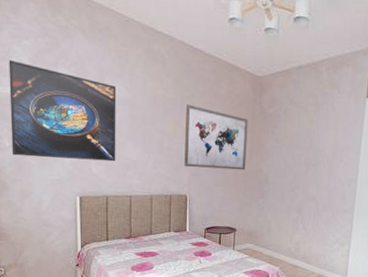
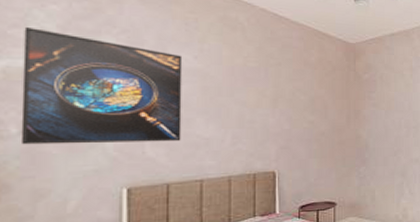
wall art: present [184,104,249,171] -> none [271,73,343,140]

